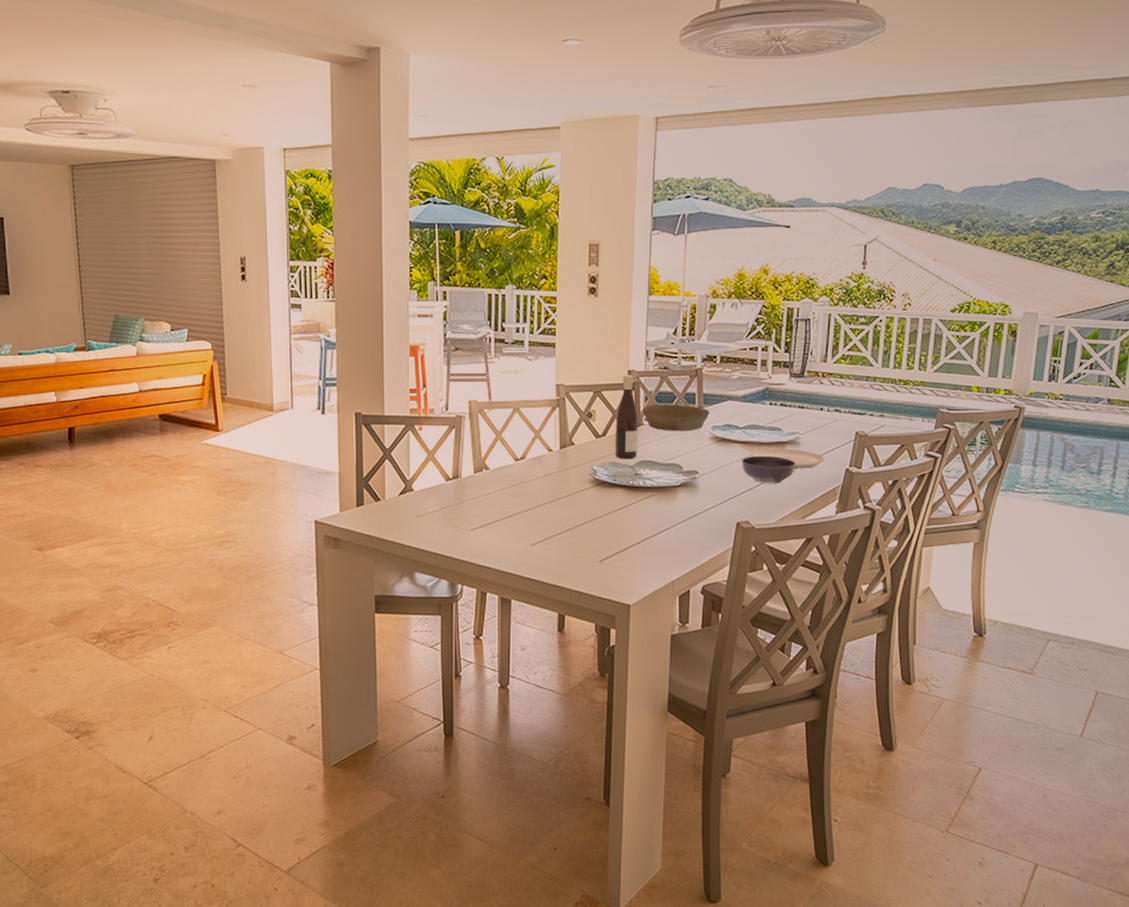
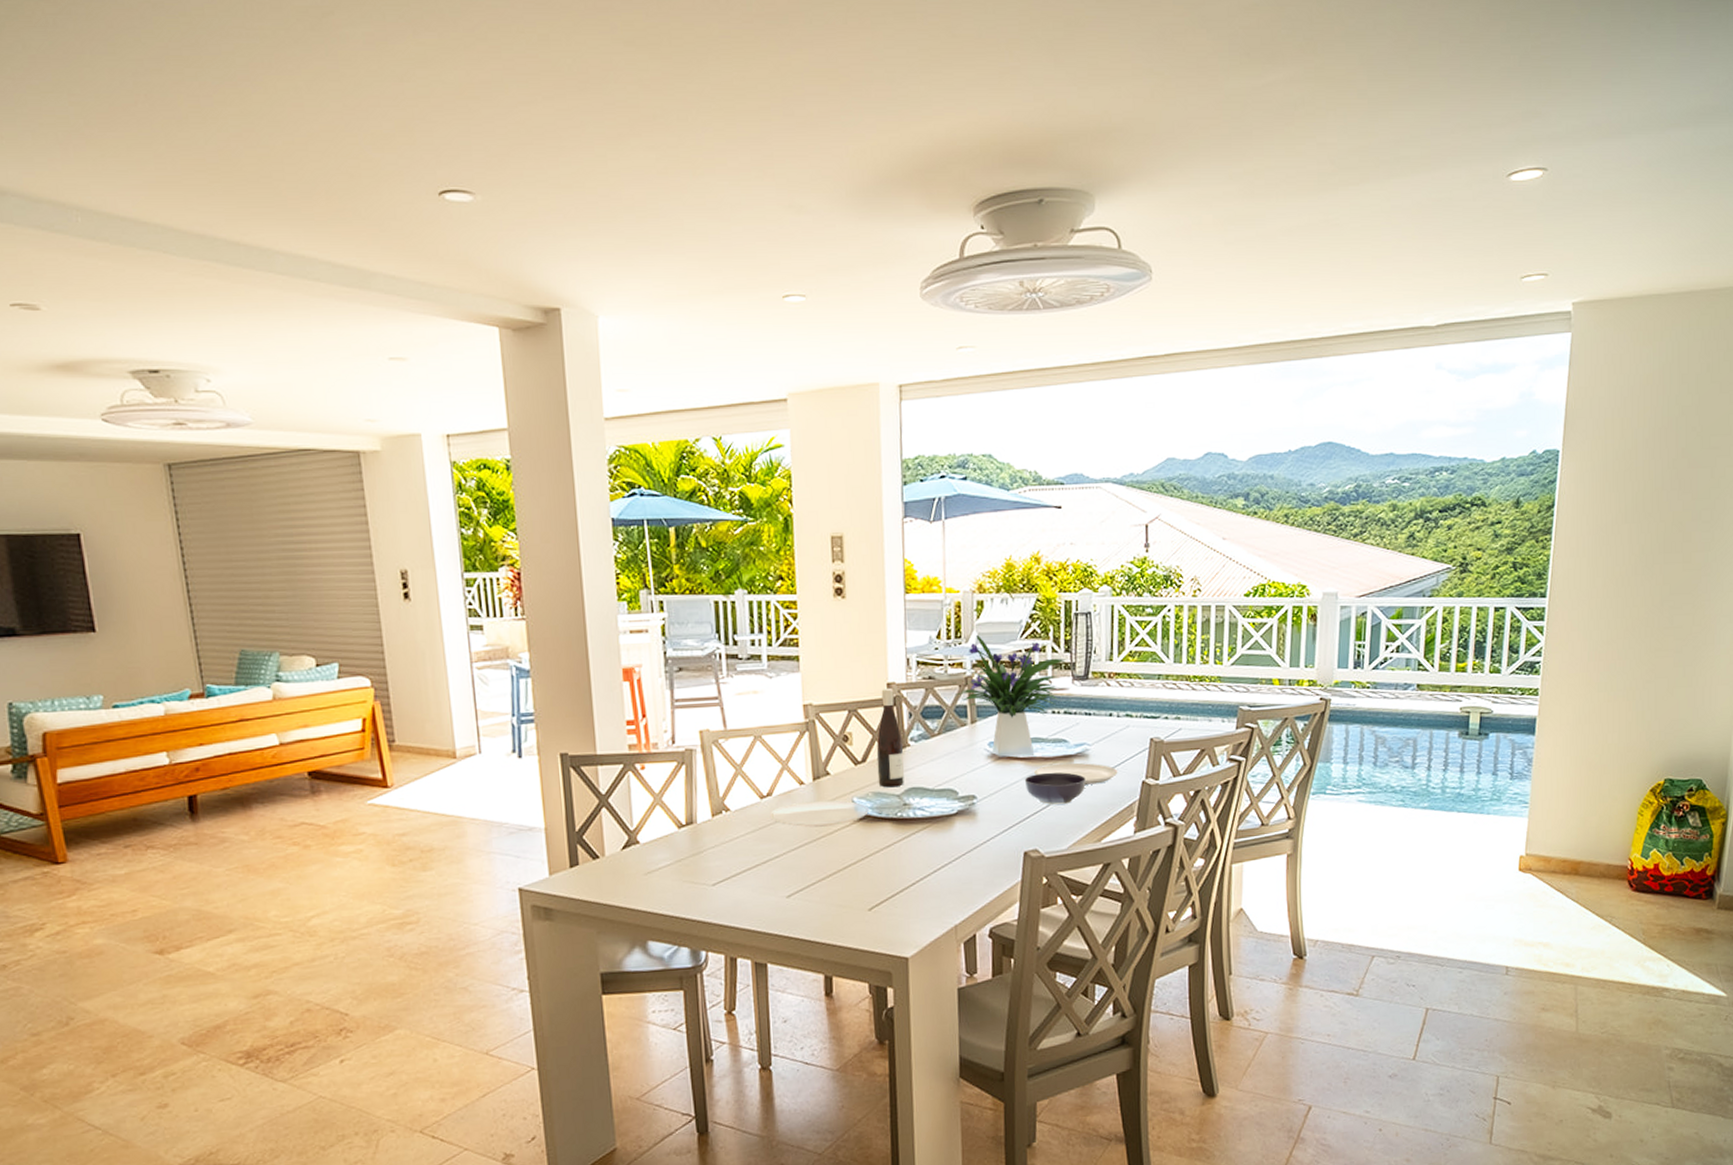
plate: none [522,466,606,488] -> present [769,800,870,827]
bowl: present [642,404,710,431] -> none [907,719,985,751]
flower arrangement: none [684,334,785,440] -> present [952,635,1066,757]

